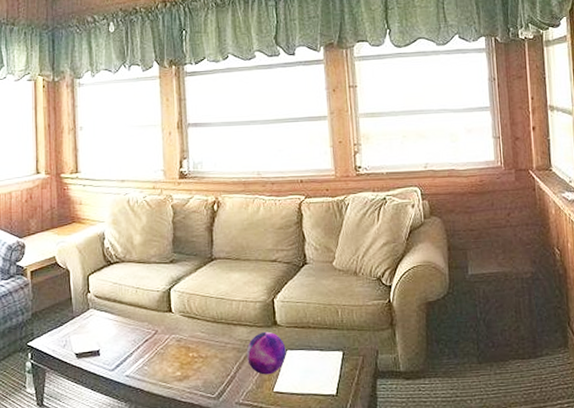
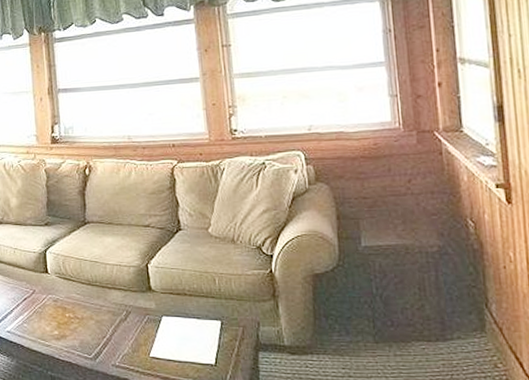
decorative orb: present [246,331,286,375] -> none [121,296,162,340]

